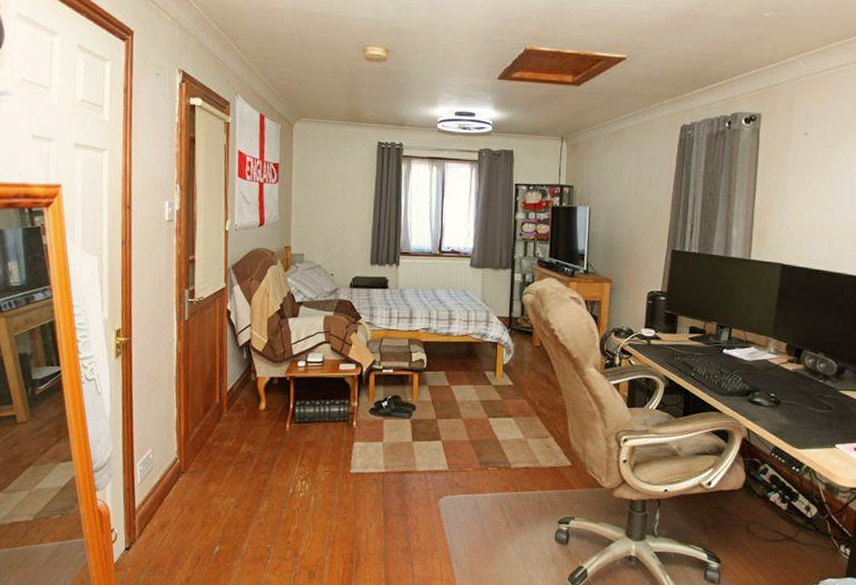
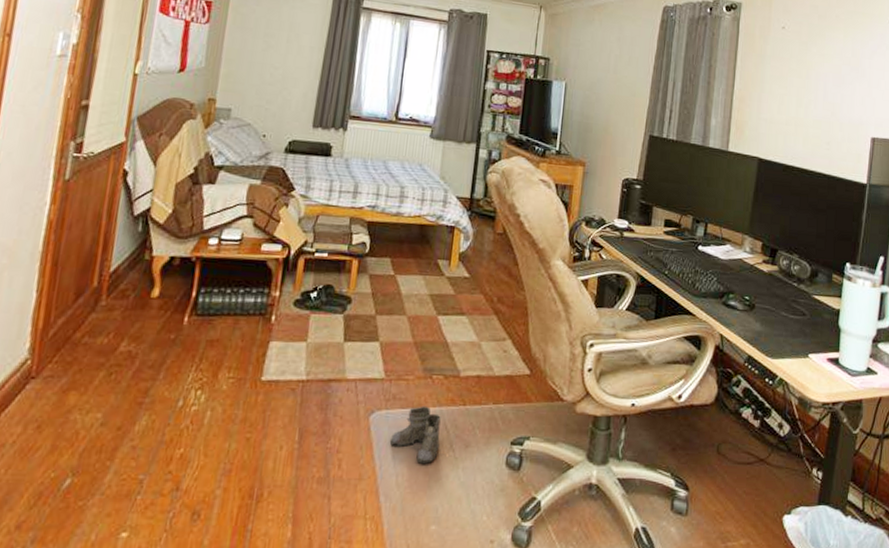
boots: none [456,492,503,538] -> present [389,406,445,464]

